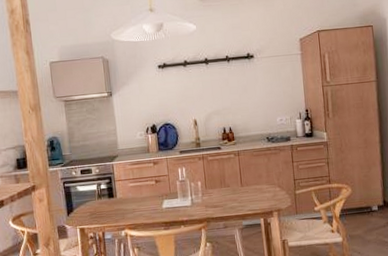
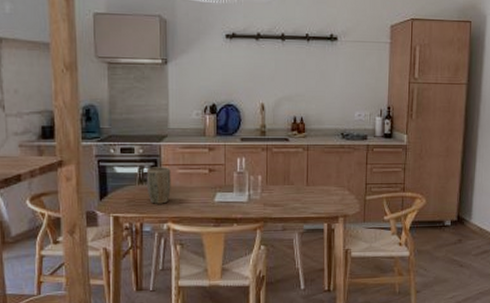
plant pot: none [103,182,125,215] -> present [146,167,171,204]

